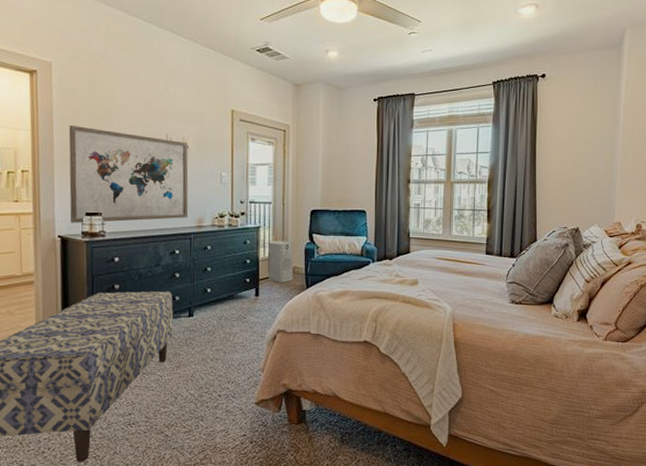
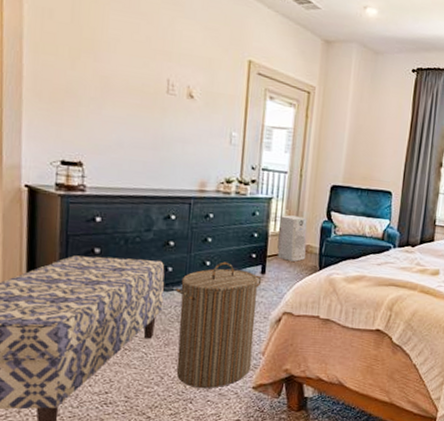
wall art: present [68,125,189,223] -> none [41,52,194,180]
laundry hamper: none [182,288,256,407] -> present [175,262,262,389]

